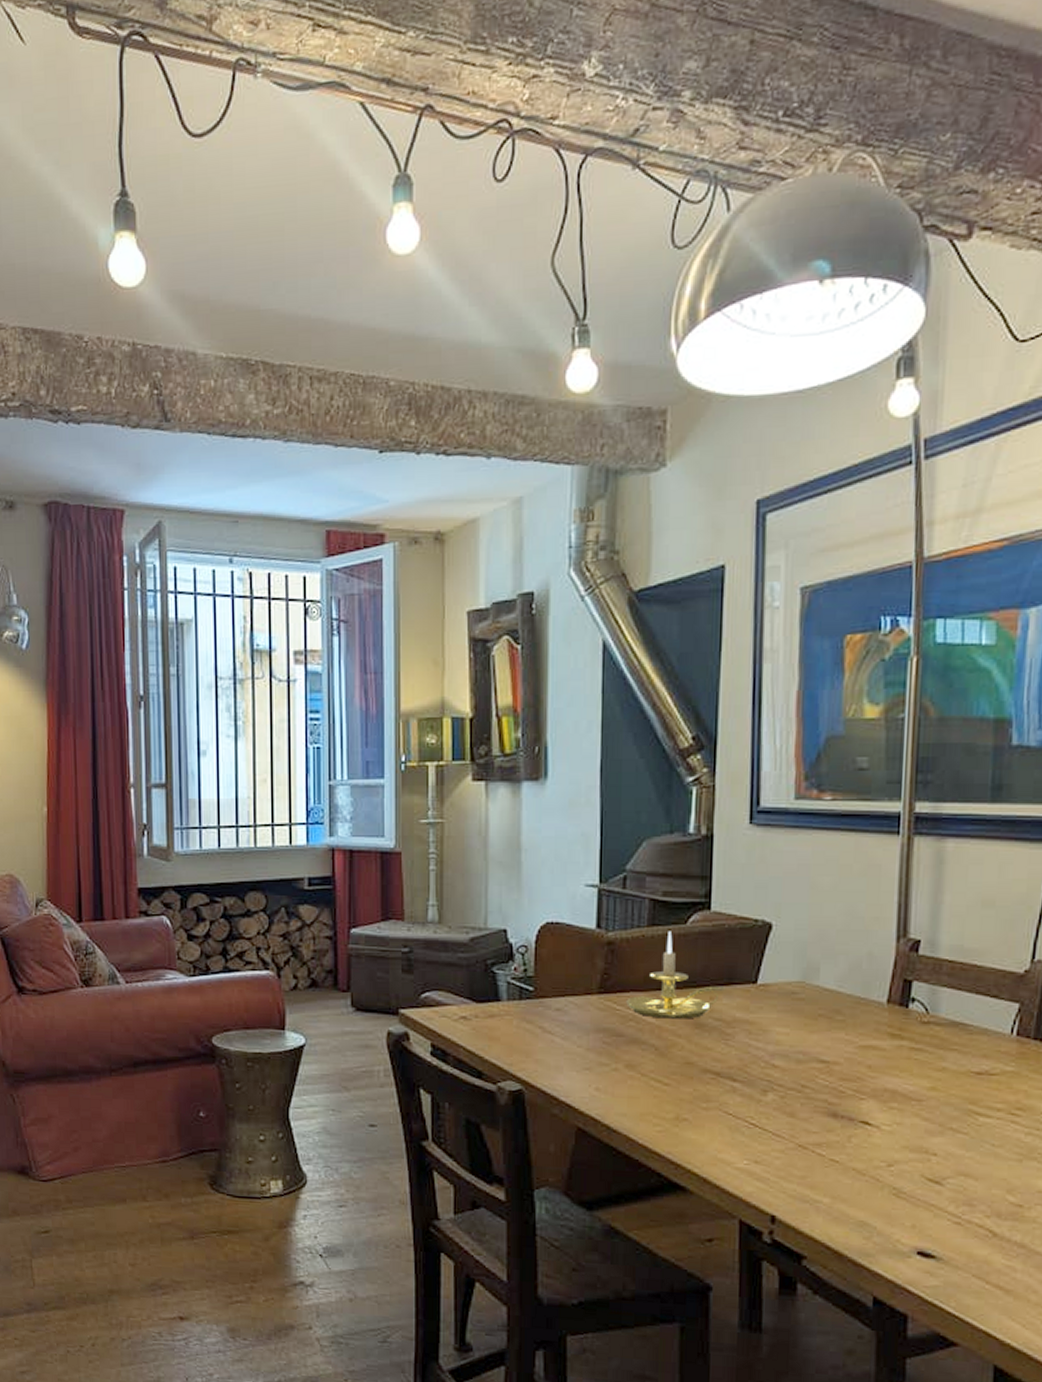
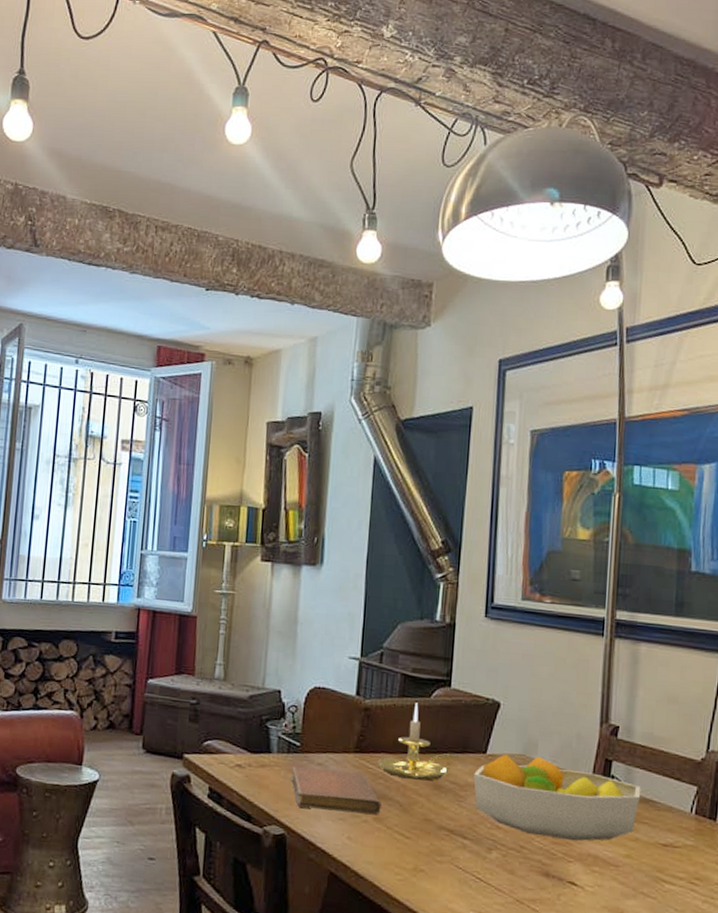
notebook: none [526,1013,633,1062] -> present [291,766,382,814]
fruit bowl: none [741,982,949,1076] -> present [473,754,641,841]

